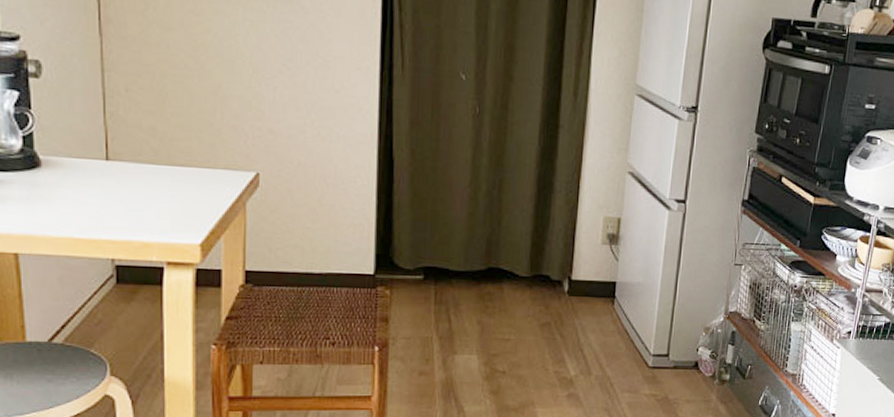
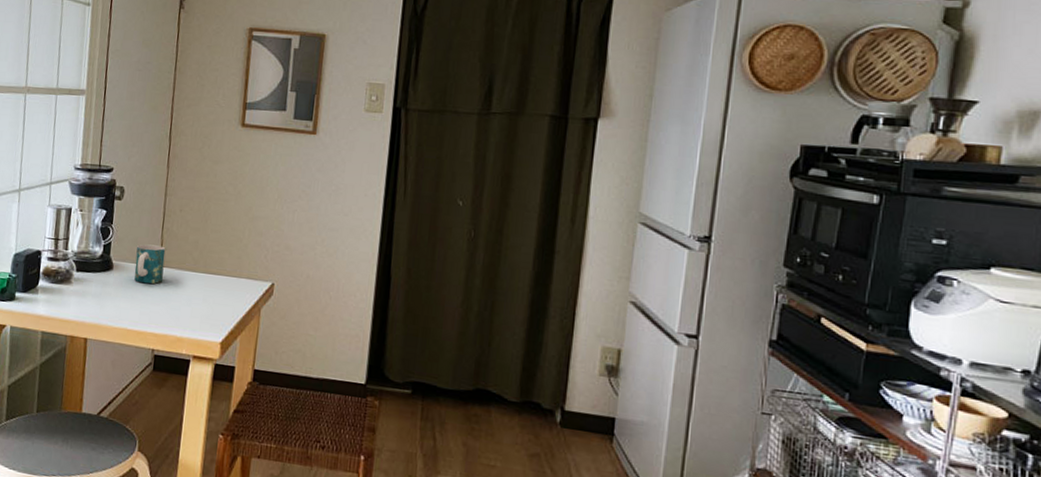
mug: none [72,133,113,182] -> present [134,244,166,284]

